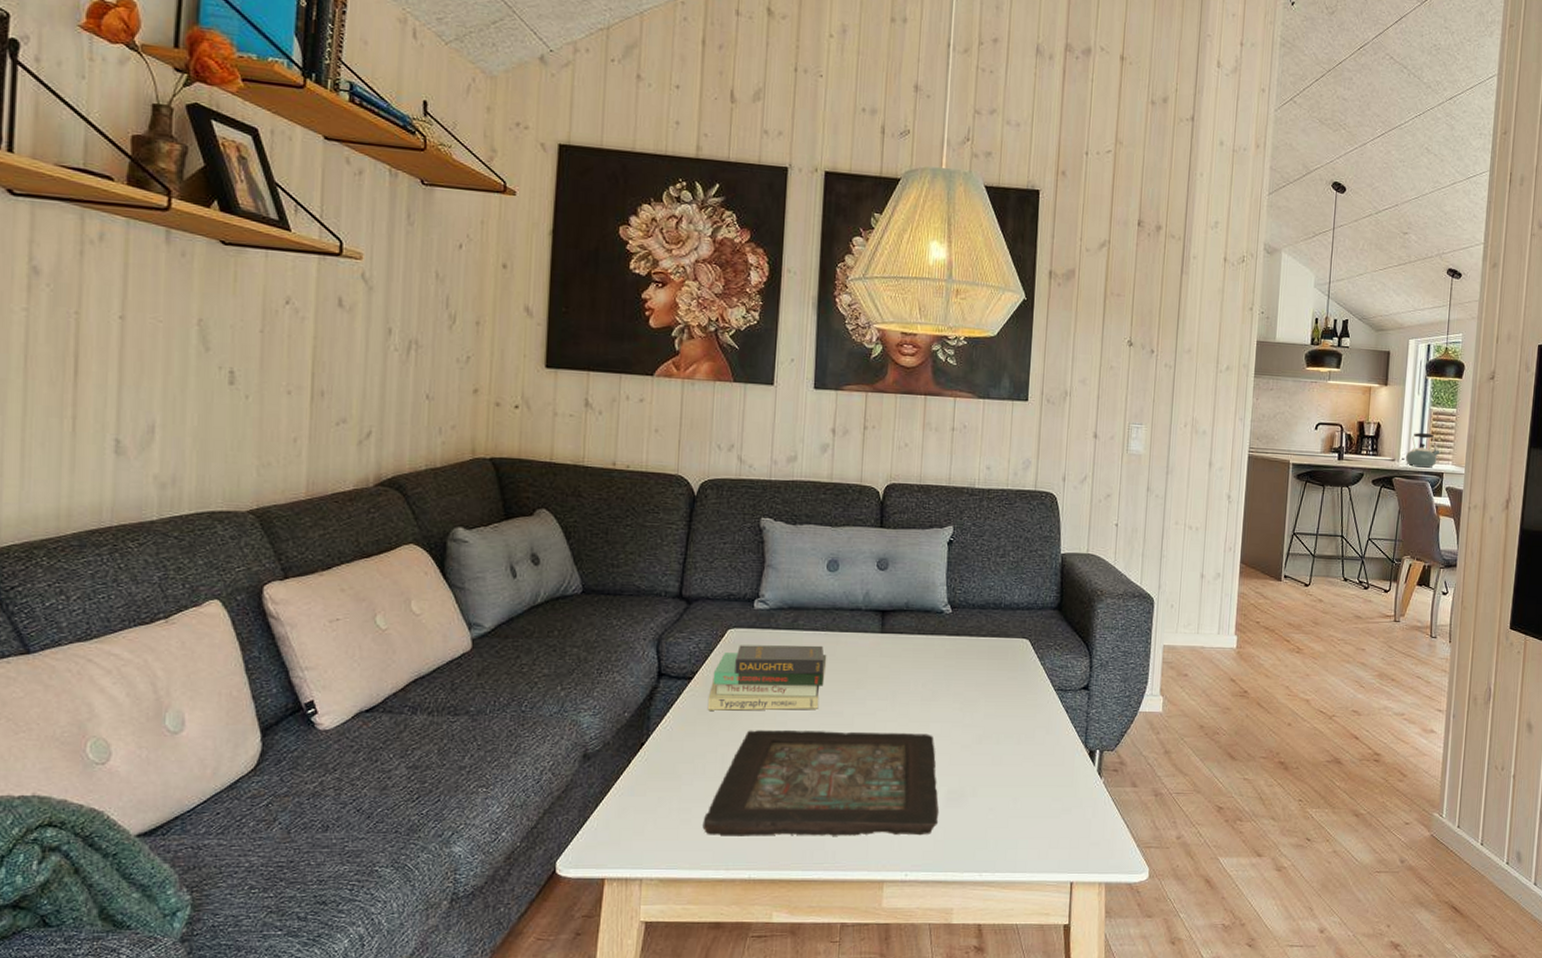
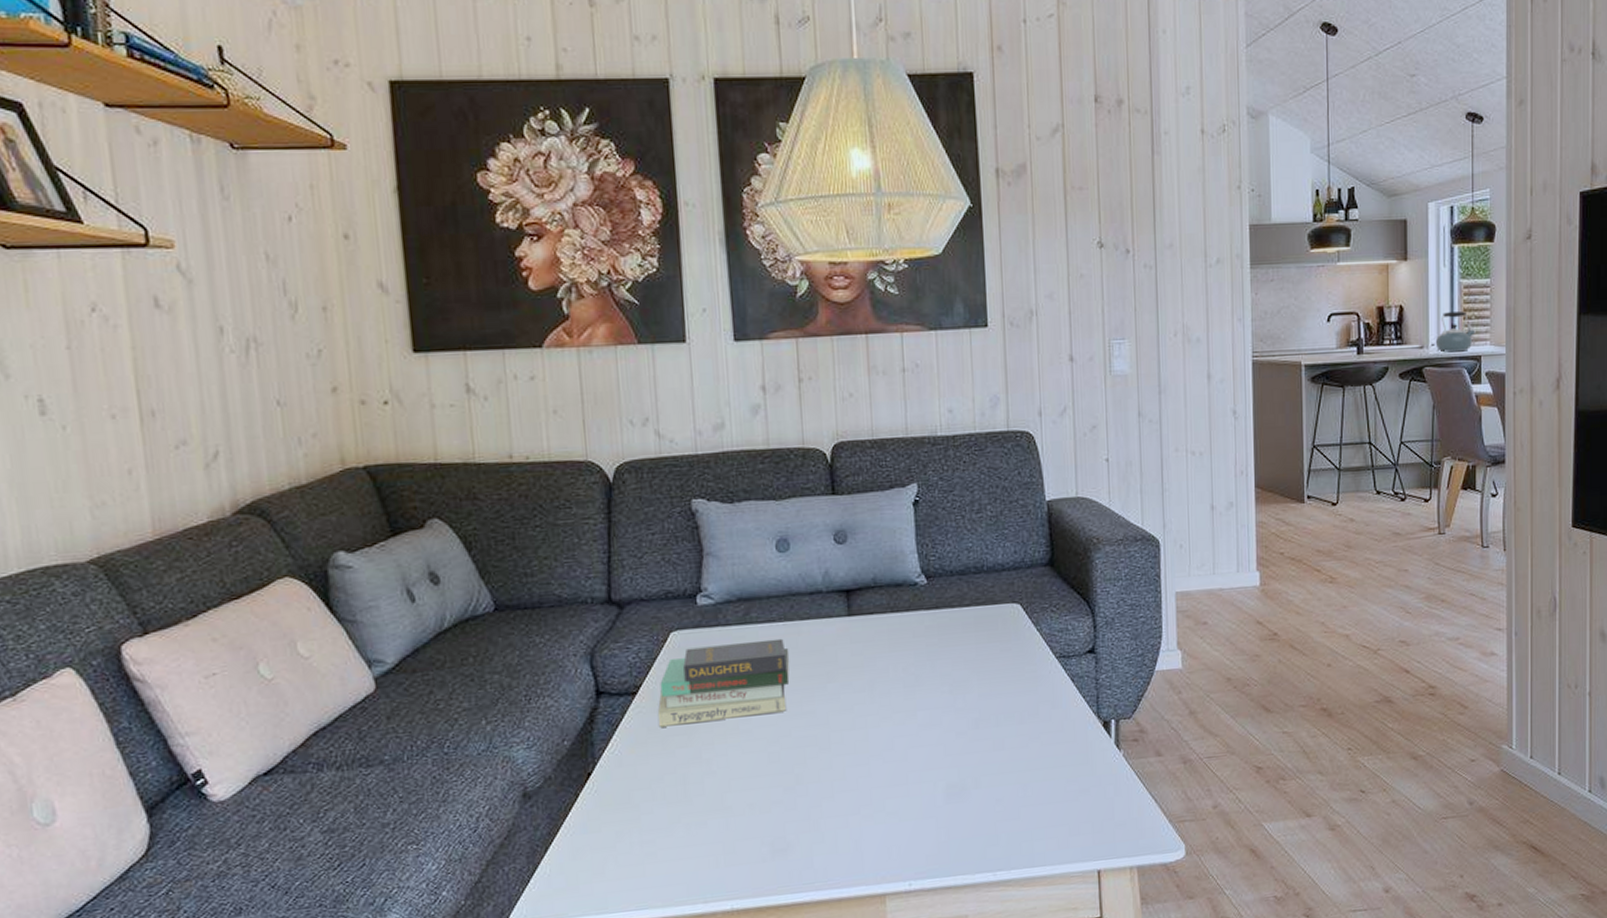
decorative tray: present [702,730,940,836] -> none [670,724,940,867]

